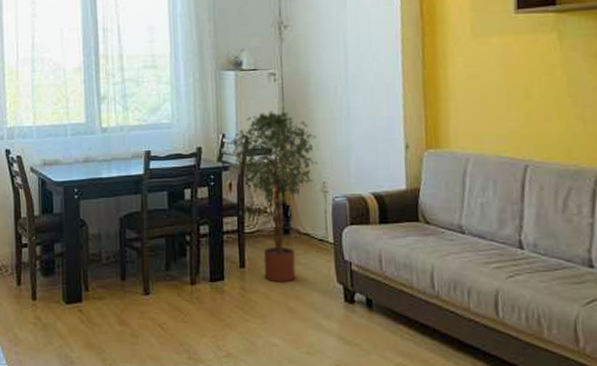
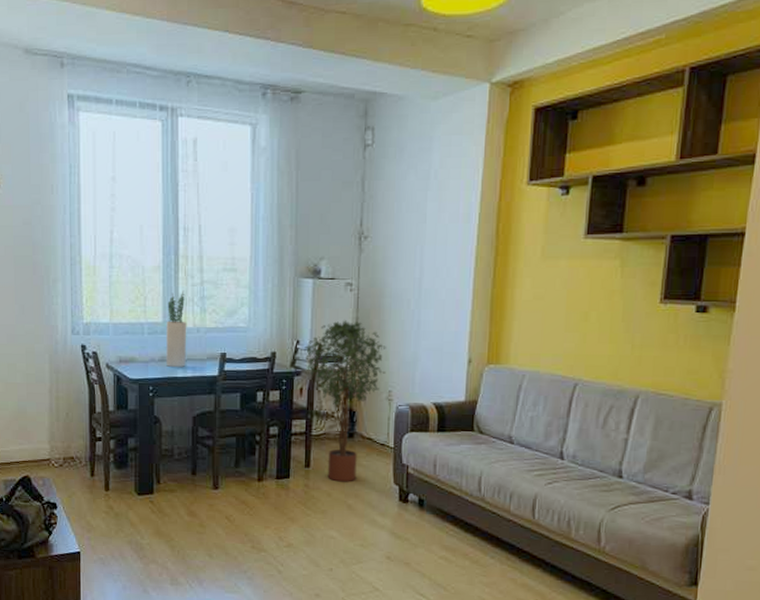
vase: none [89,90,111,169] -> present [166,290,187,368]

